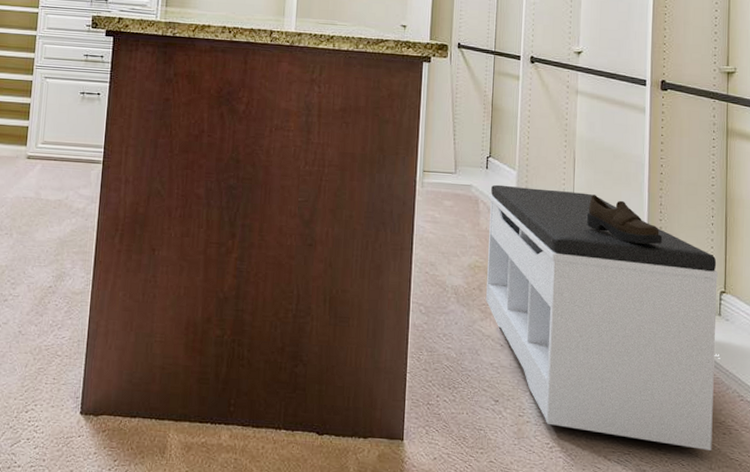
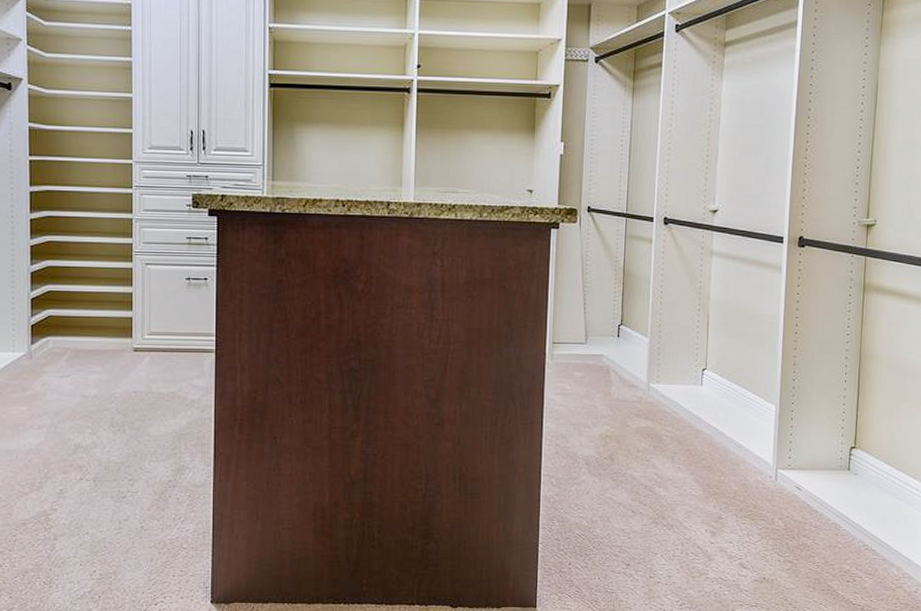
bench: present [485,184,718,450] -> none [616,353,849,598]
shoe: present [587,195,663,245] -> none [720,358,795,405]

